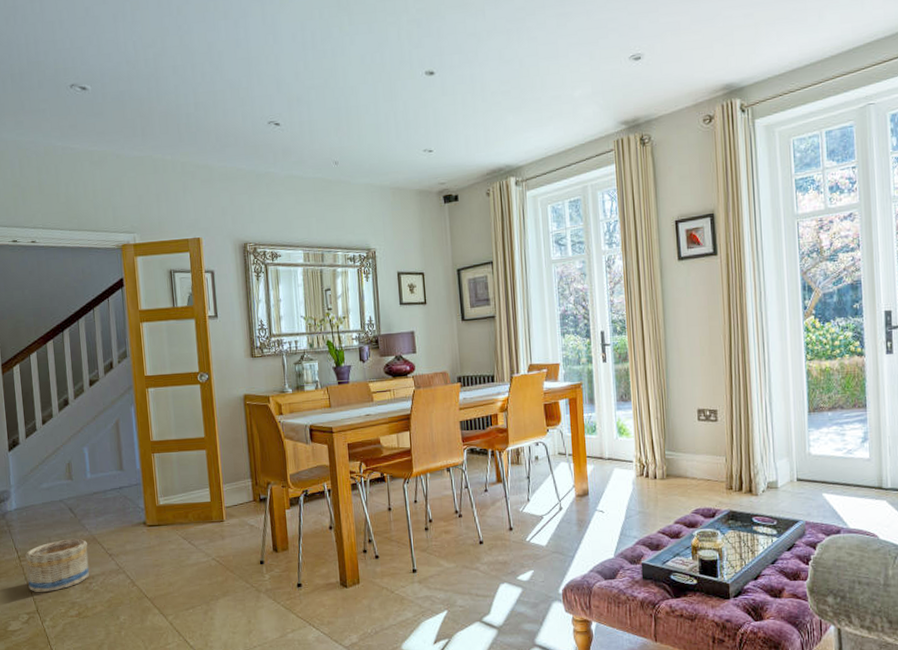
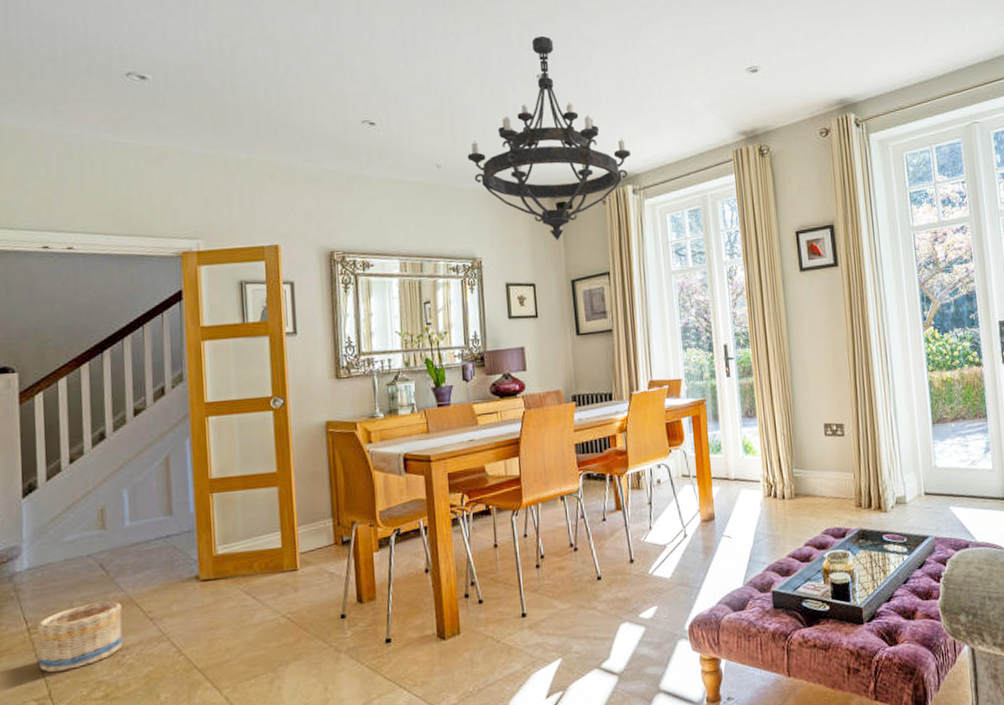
chandelier: none [362,32,514,232] -> present [467,35,631,241]

